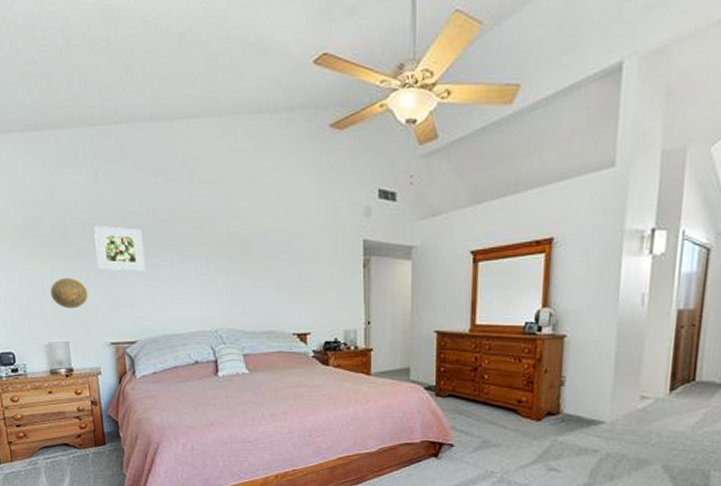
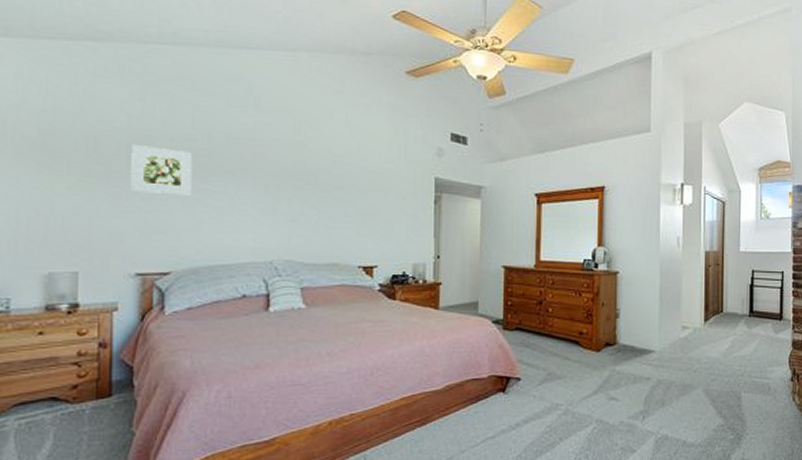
decorative plate: present [50,278,88,309] -> none [61,199,114,234]

